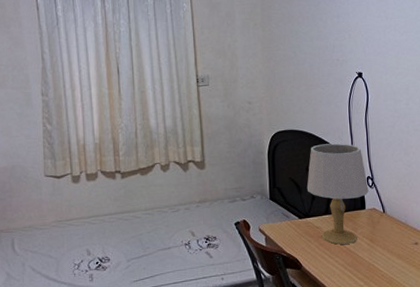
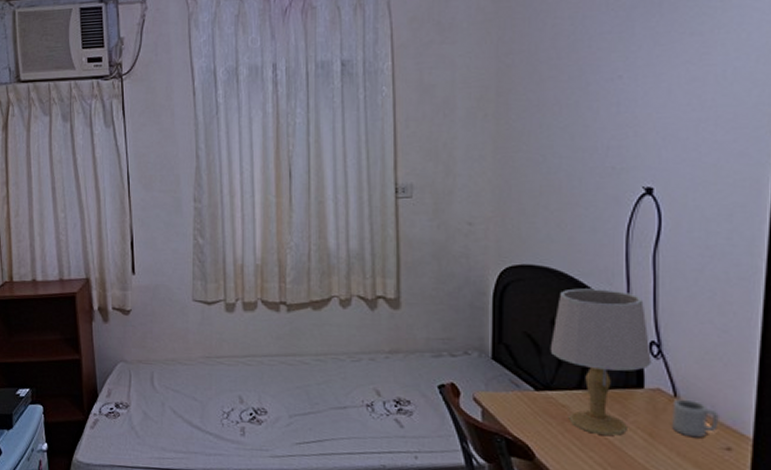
cup: none [383,213,410,239] -> present [672,398,719,438]

